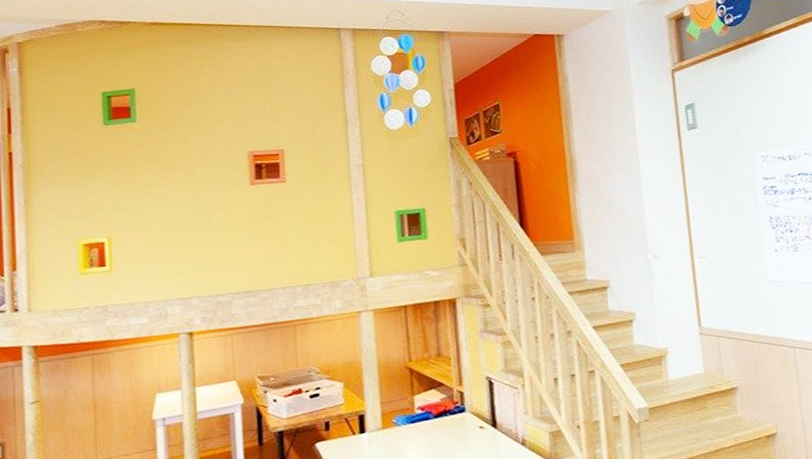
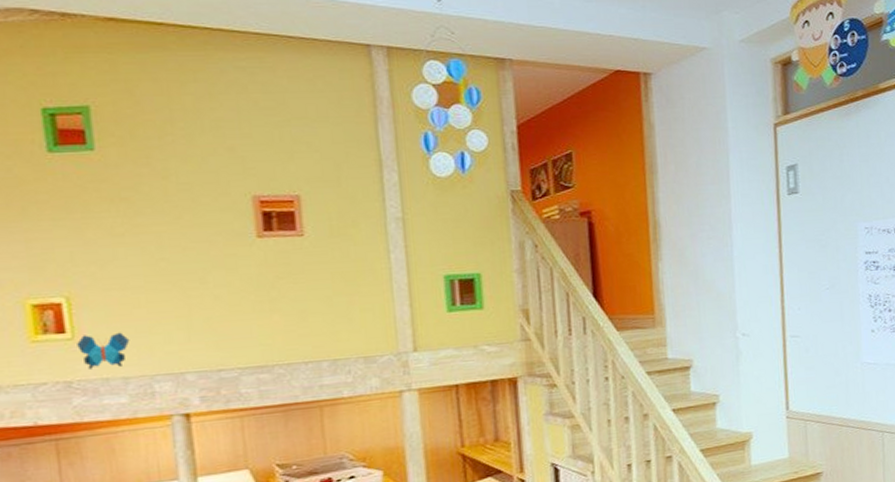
decorative butterfly: none [113,265,152,296] -> present [77,332,130,369]

